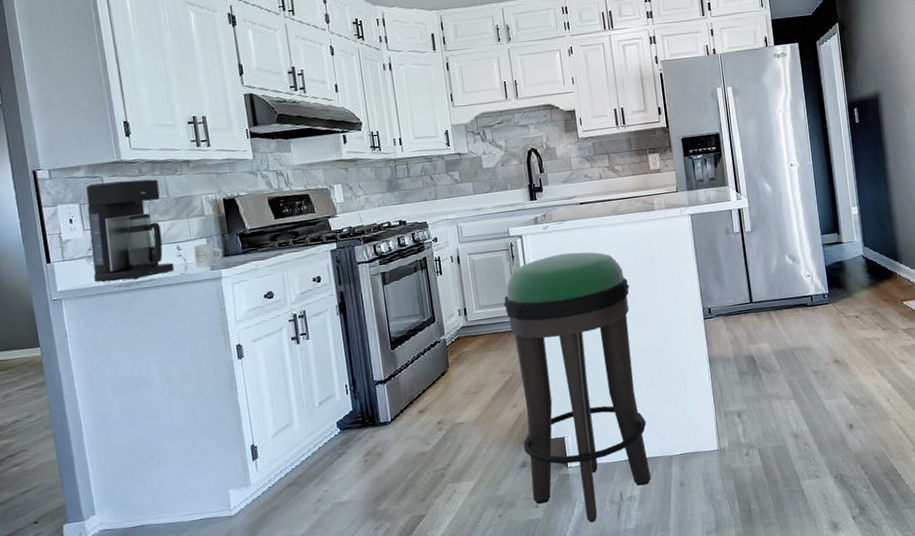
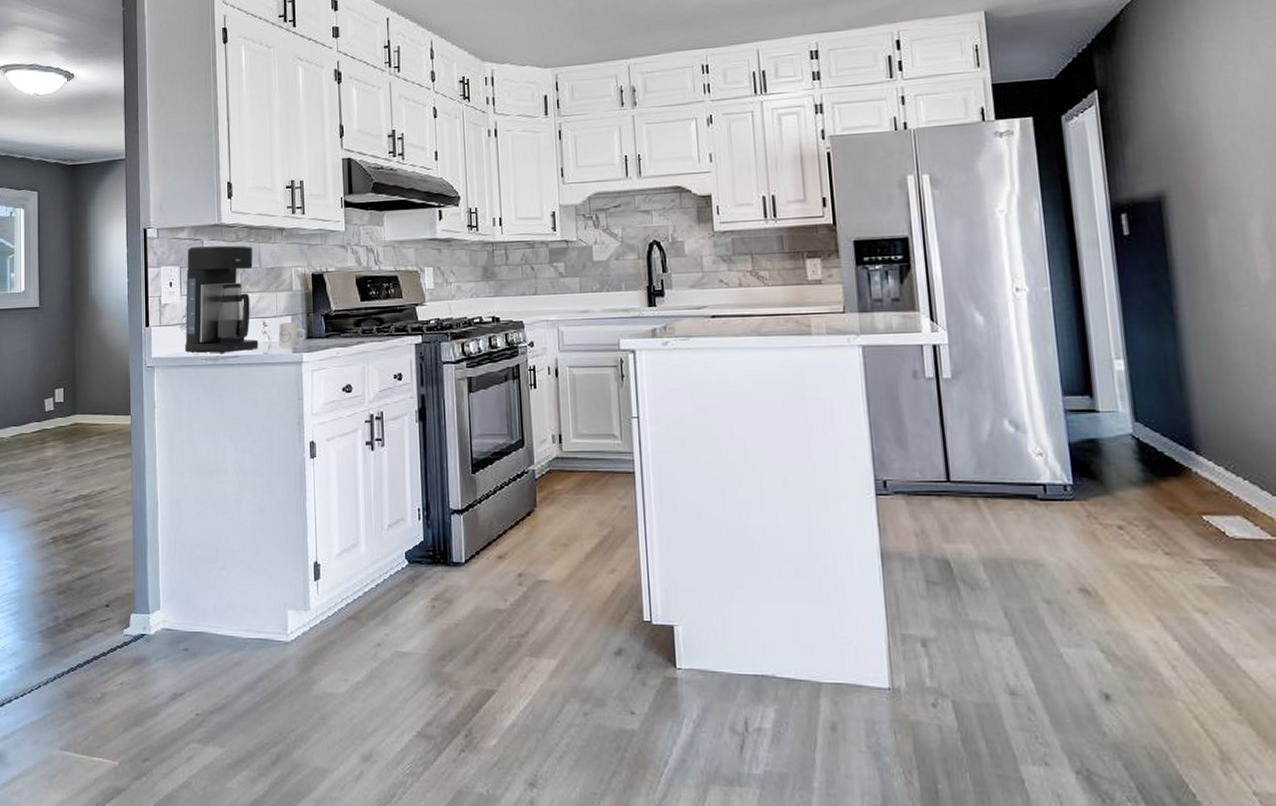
bar stool: present [504,252,651,522] -> none [607,379,789,752]

